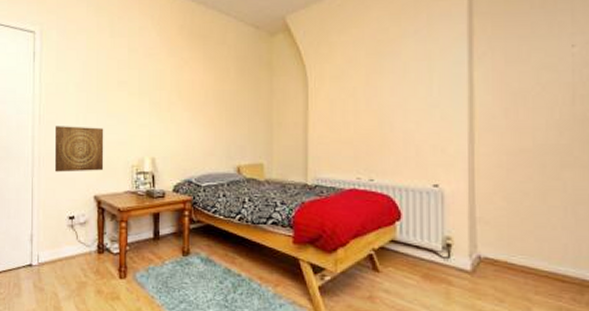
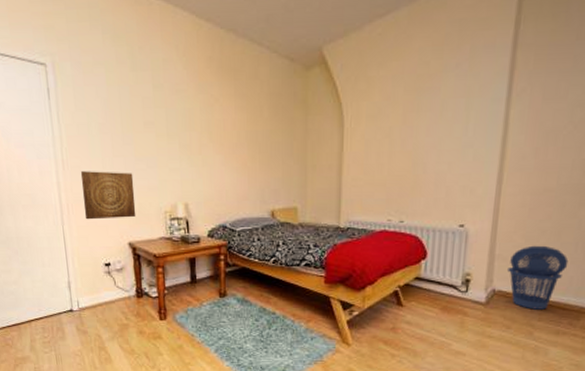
laundry basket: none [492,208,559,281] -> present [508,245,569,310]

